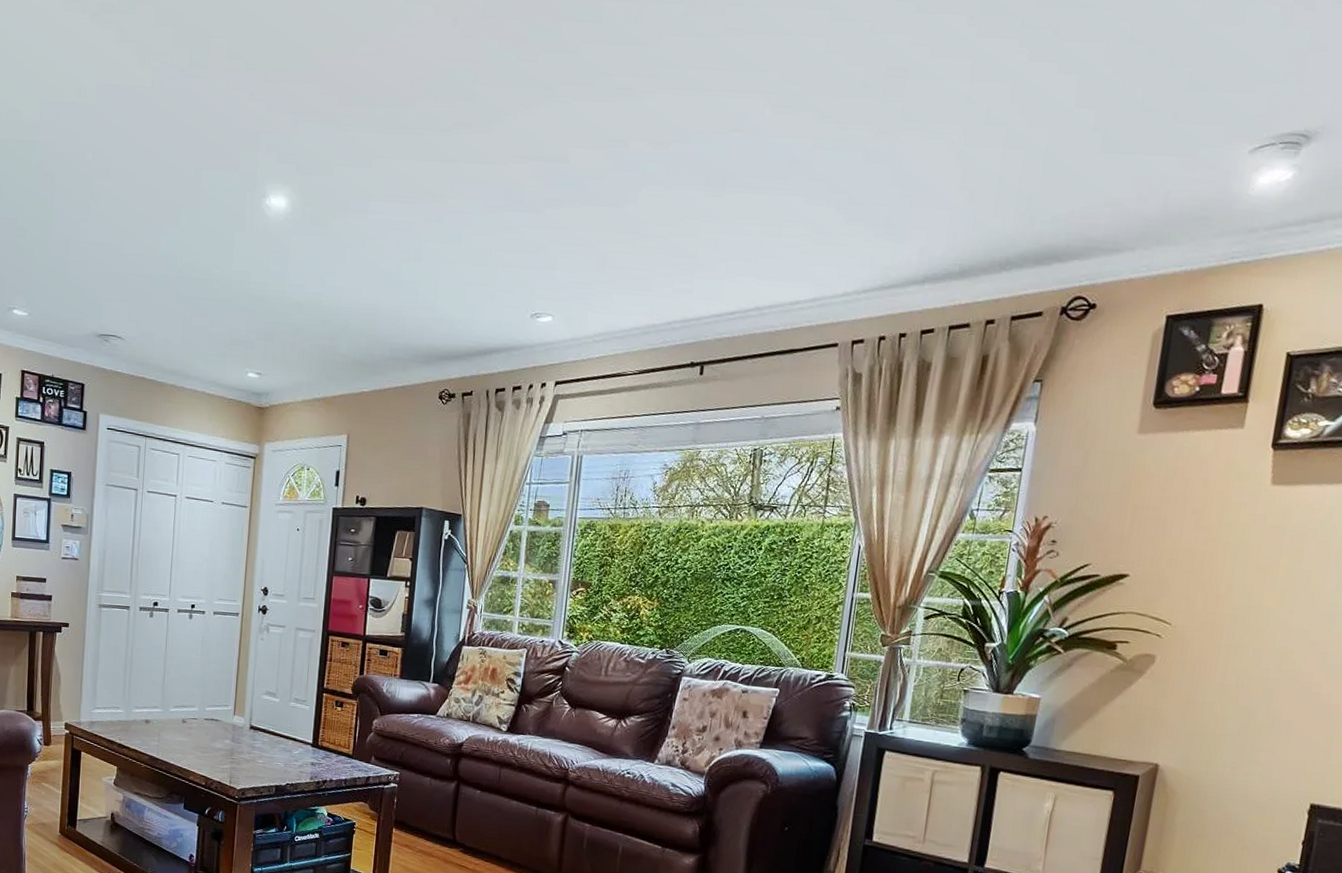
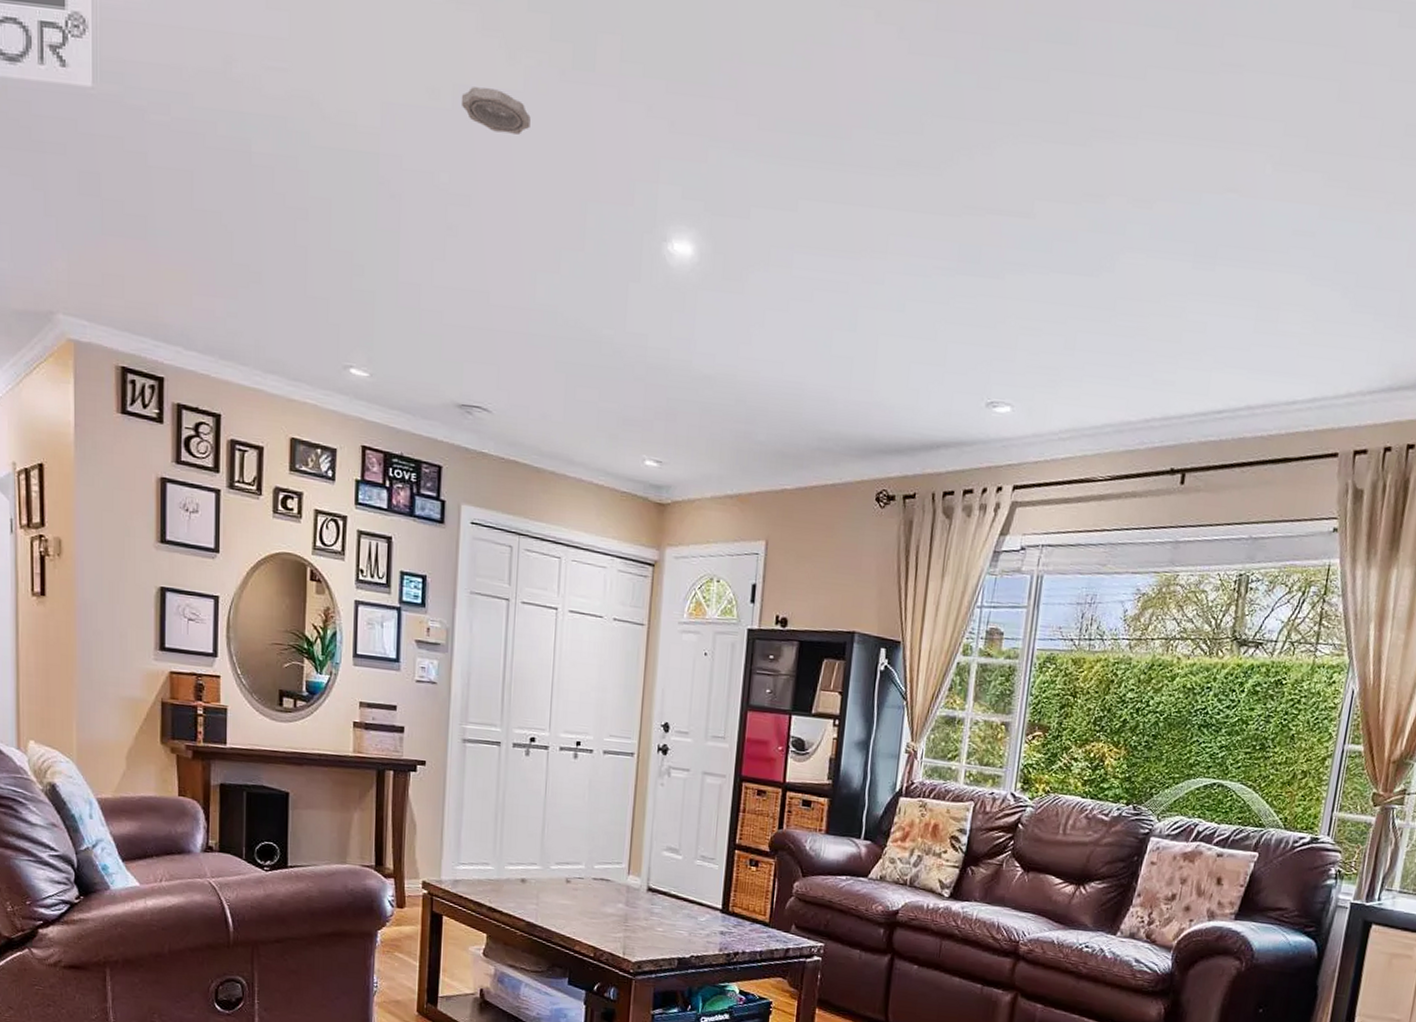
smoke detector: none [102,86,157,120] -> present [461,87,531,135]

